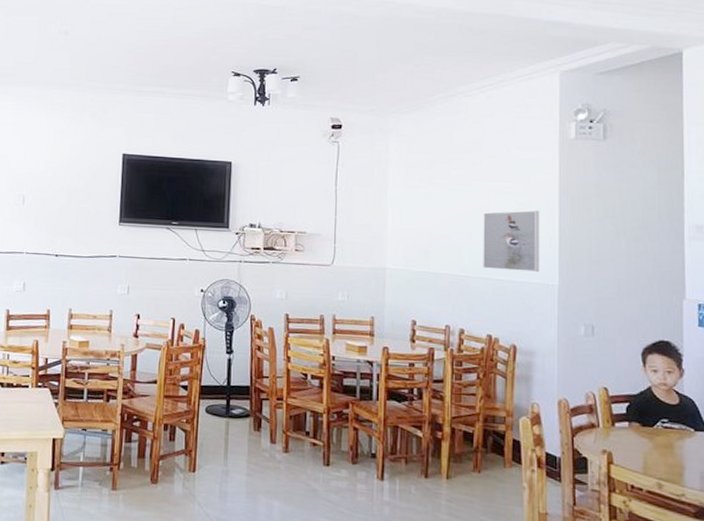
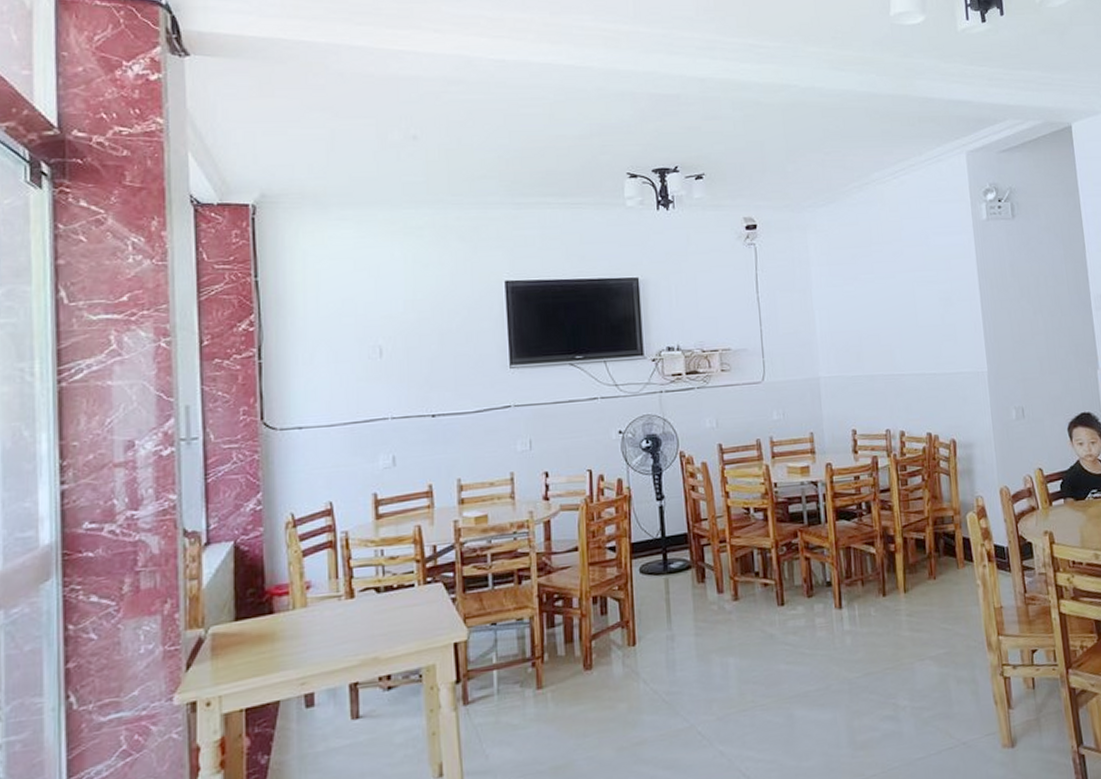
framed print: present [483,210,540,272] -> none [910,296,968,364]

